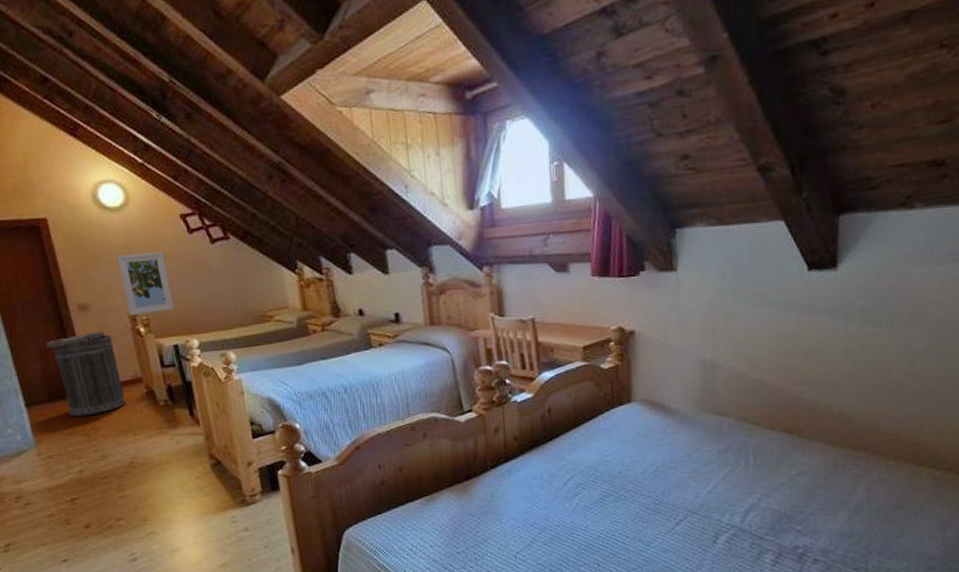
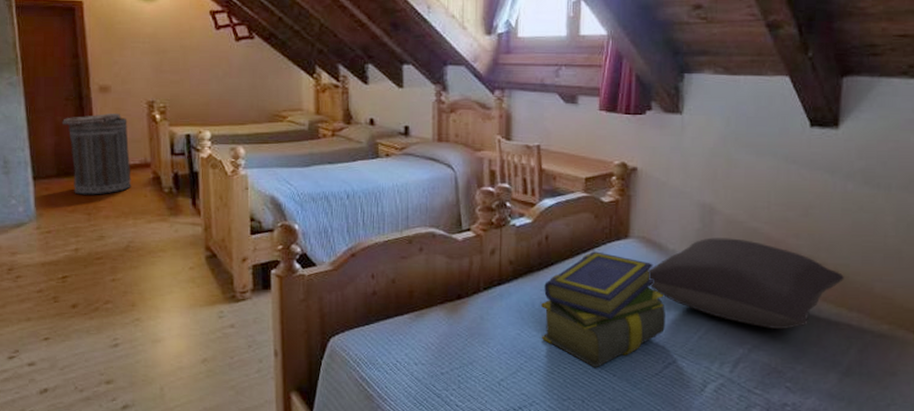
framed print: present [117,252,175,316] -> none [144,44,192,102]
stack of books: none [548,418,674,532] -> present [540,251,665,368]
pillow: none [653,391,849,476] -> present [648,237,844,329]

